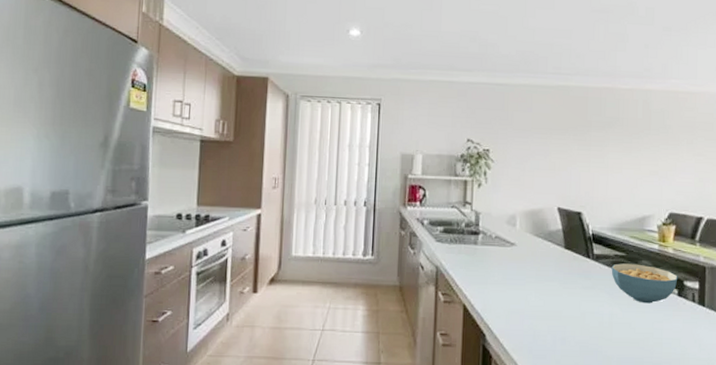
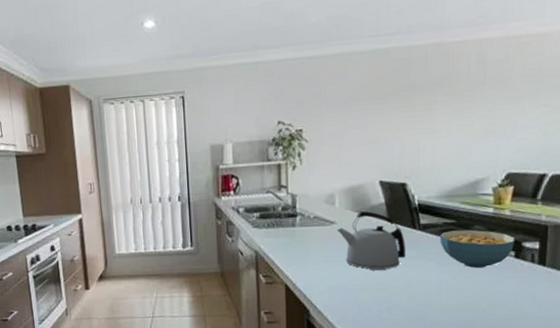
kettle: none [516,235,581,299] -> present [336,211,406,271]

